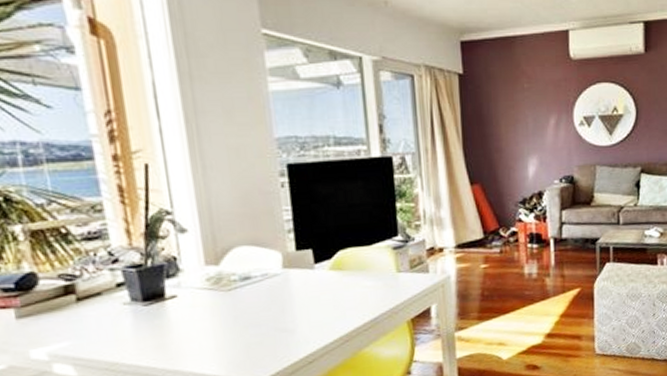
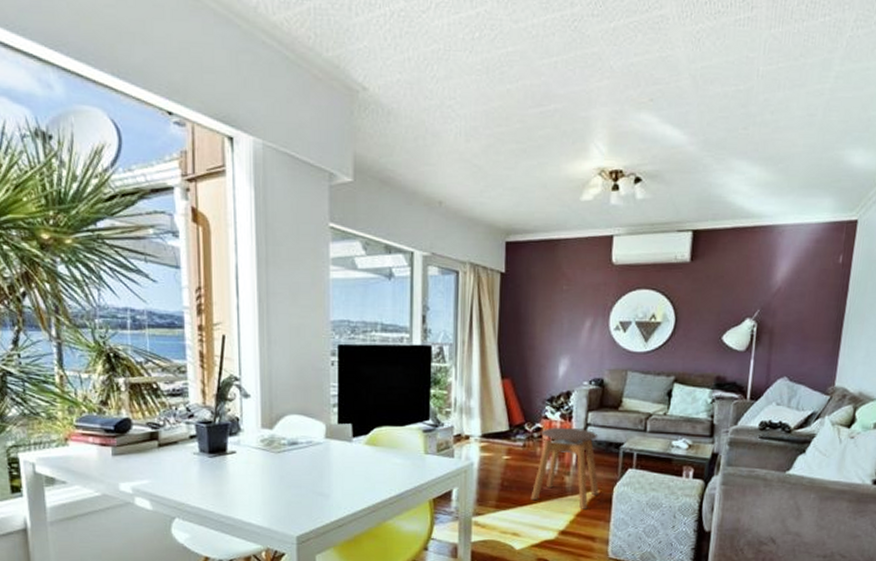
stool: none [513,227,581,309] -> present [530,427,600,509]

